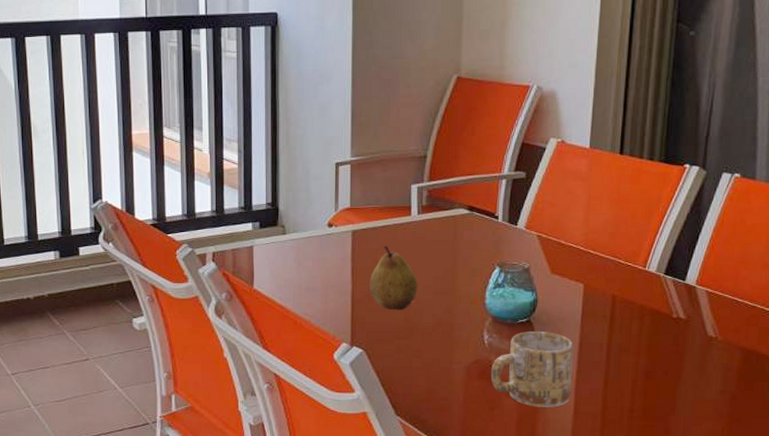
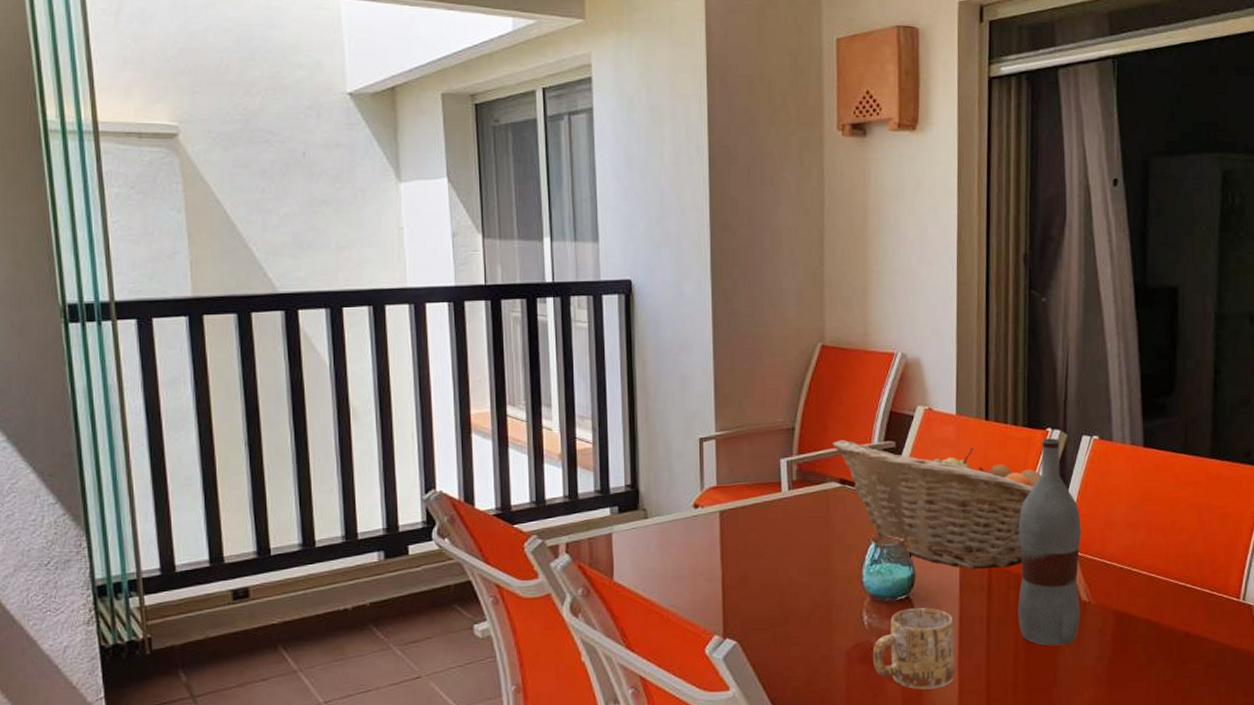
fruit: present [370,245,418,311] -> none [741,525,792,596]
fruit basket: none [463,168,676,298] -> present [833,439,1042,569]
bottle: none [639,174,714,377] -> present [1018,438,1082,646]

